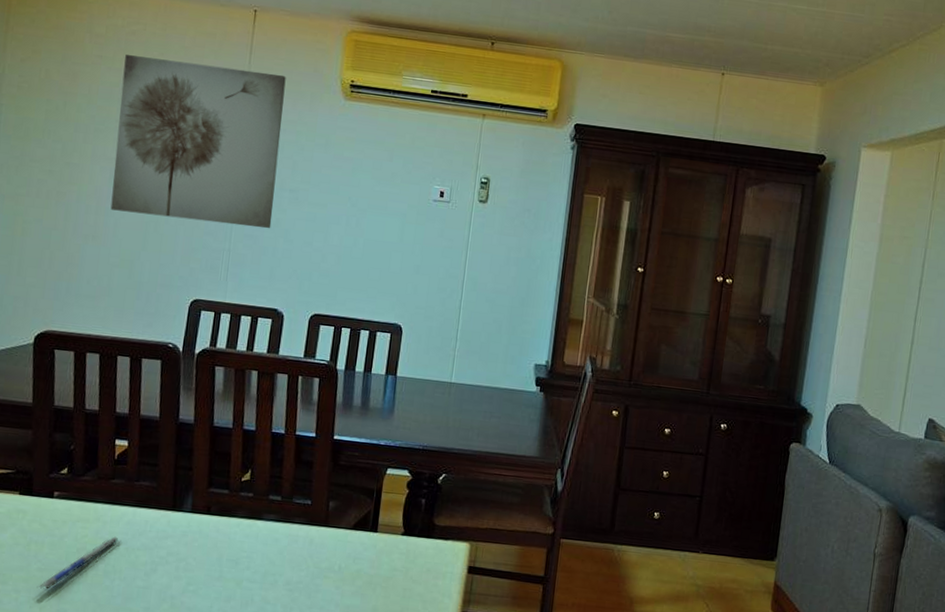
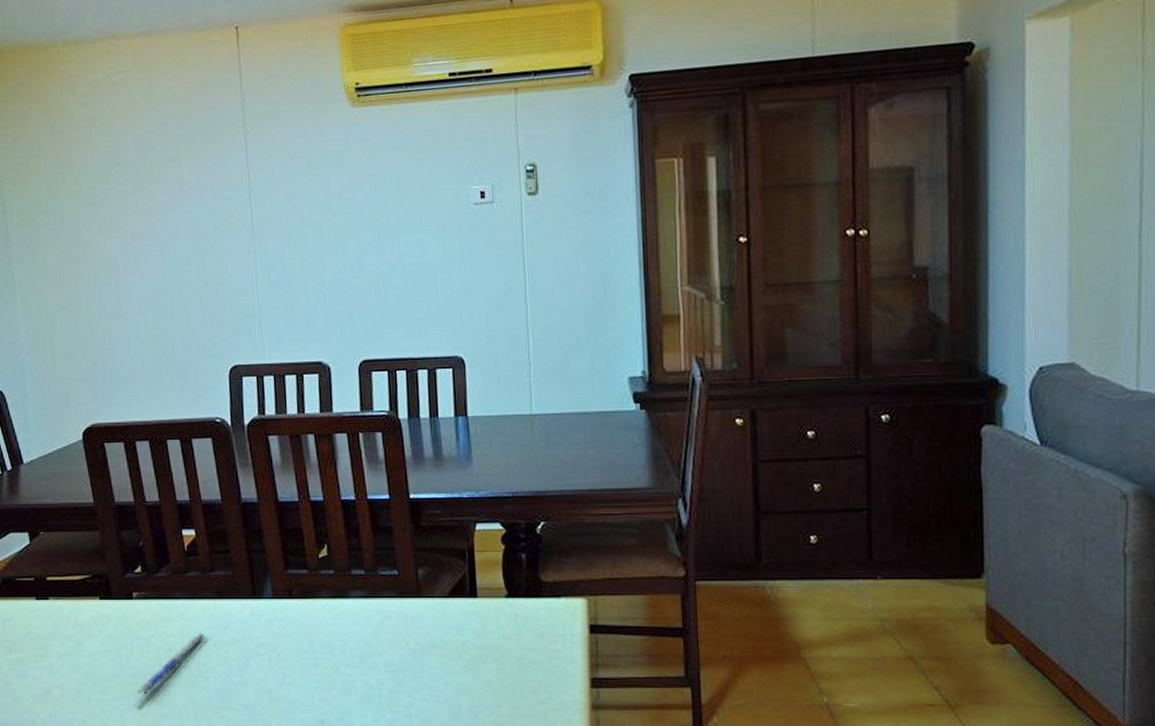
wall art: present [110,55,286,229] -> none [113,94,299,284]

